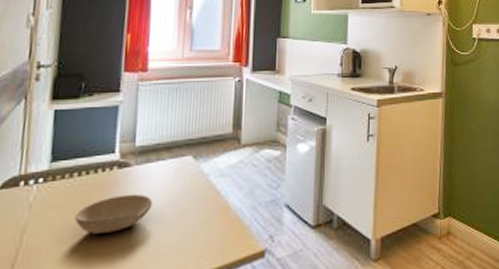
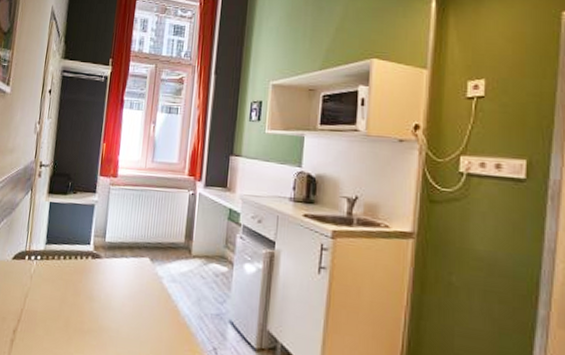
bowl: present [75,193,153,234] -> none [60,281,117,312]

